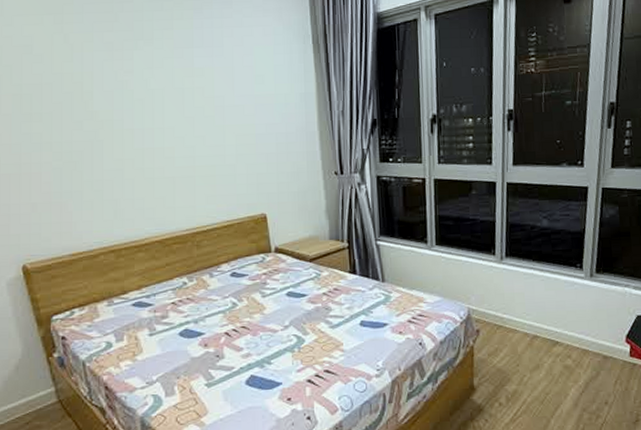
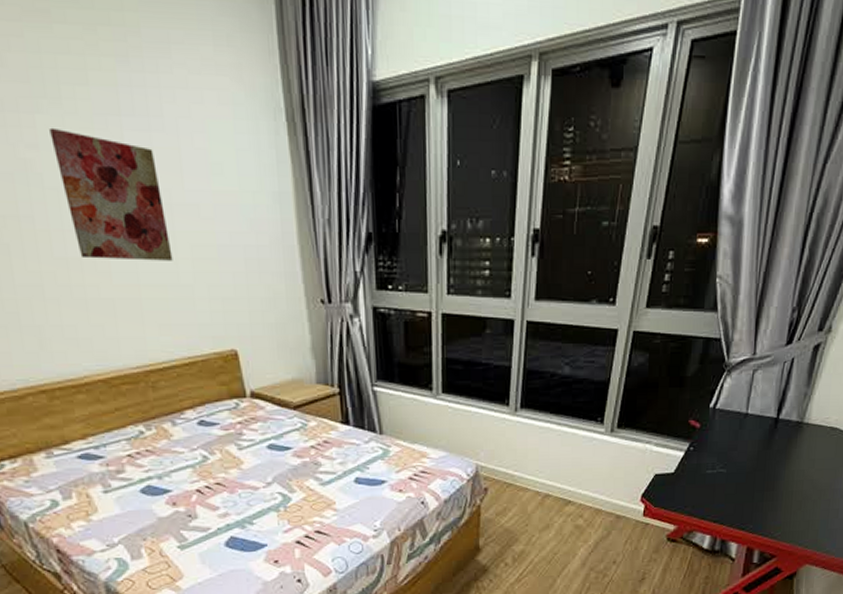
wall art: none [142,58,222,148] -> present [49,127,173,261]

